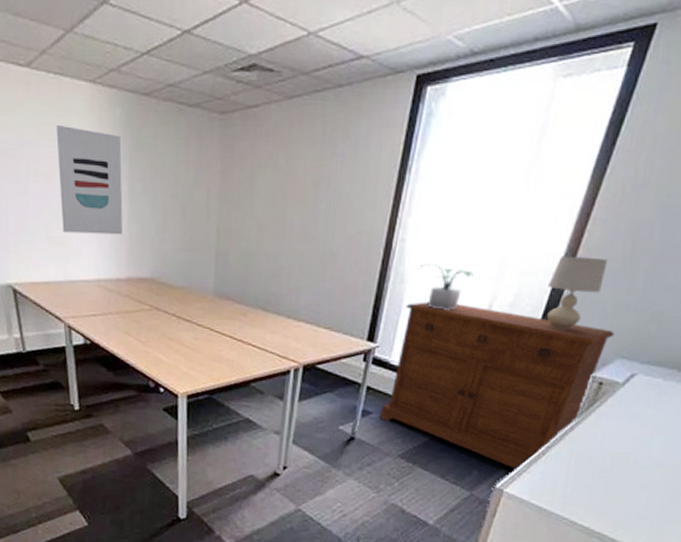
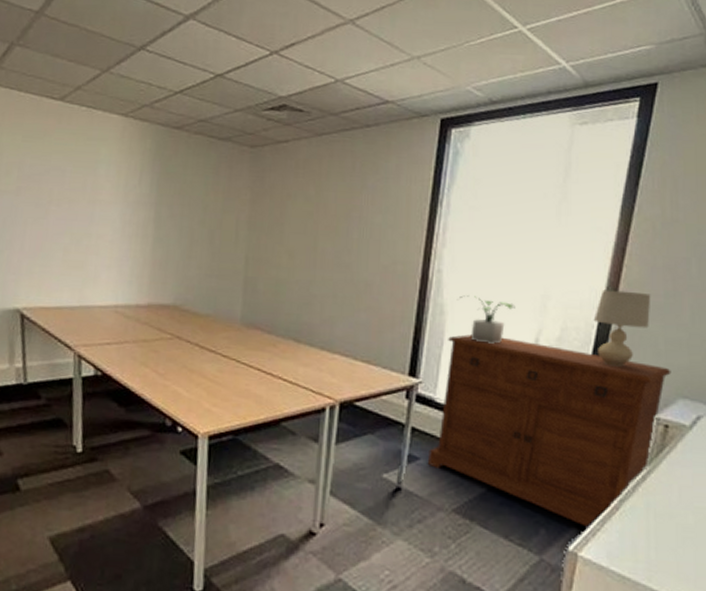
wall art: present [56,124,123,235] -> none [81,152,150,260]

